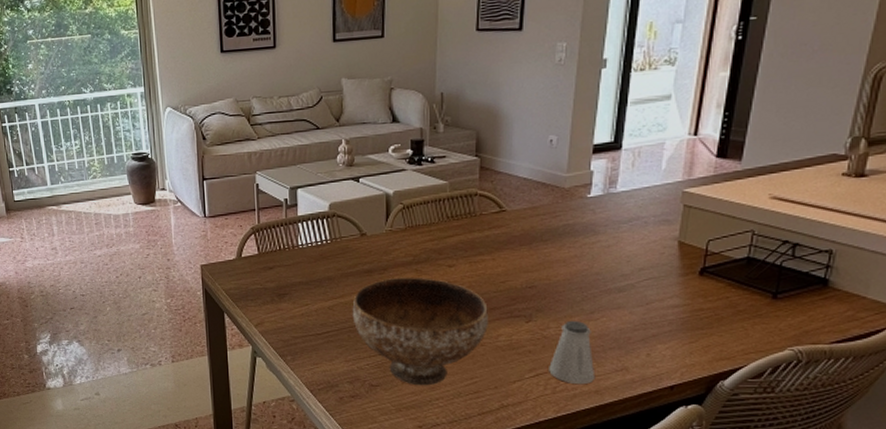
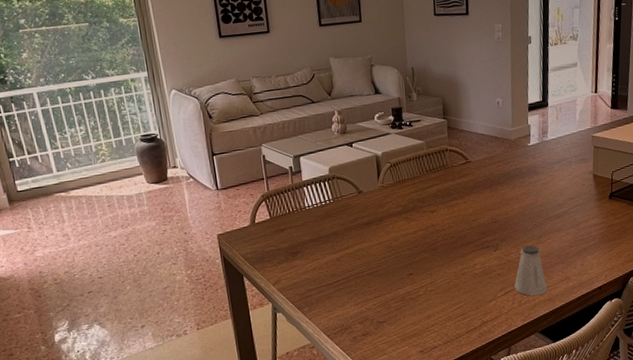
bowl: present [352,277,488,386] -> none [357,223,466,316]

